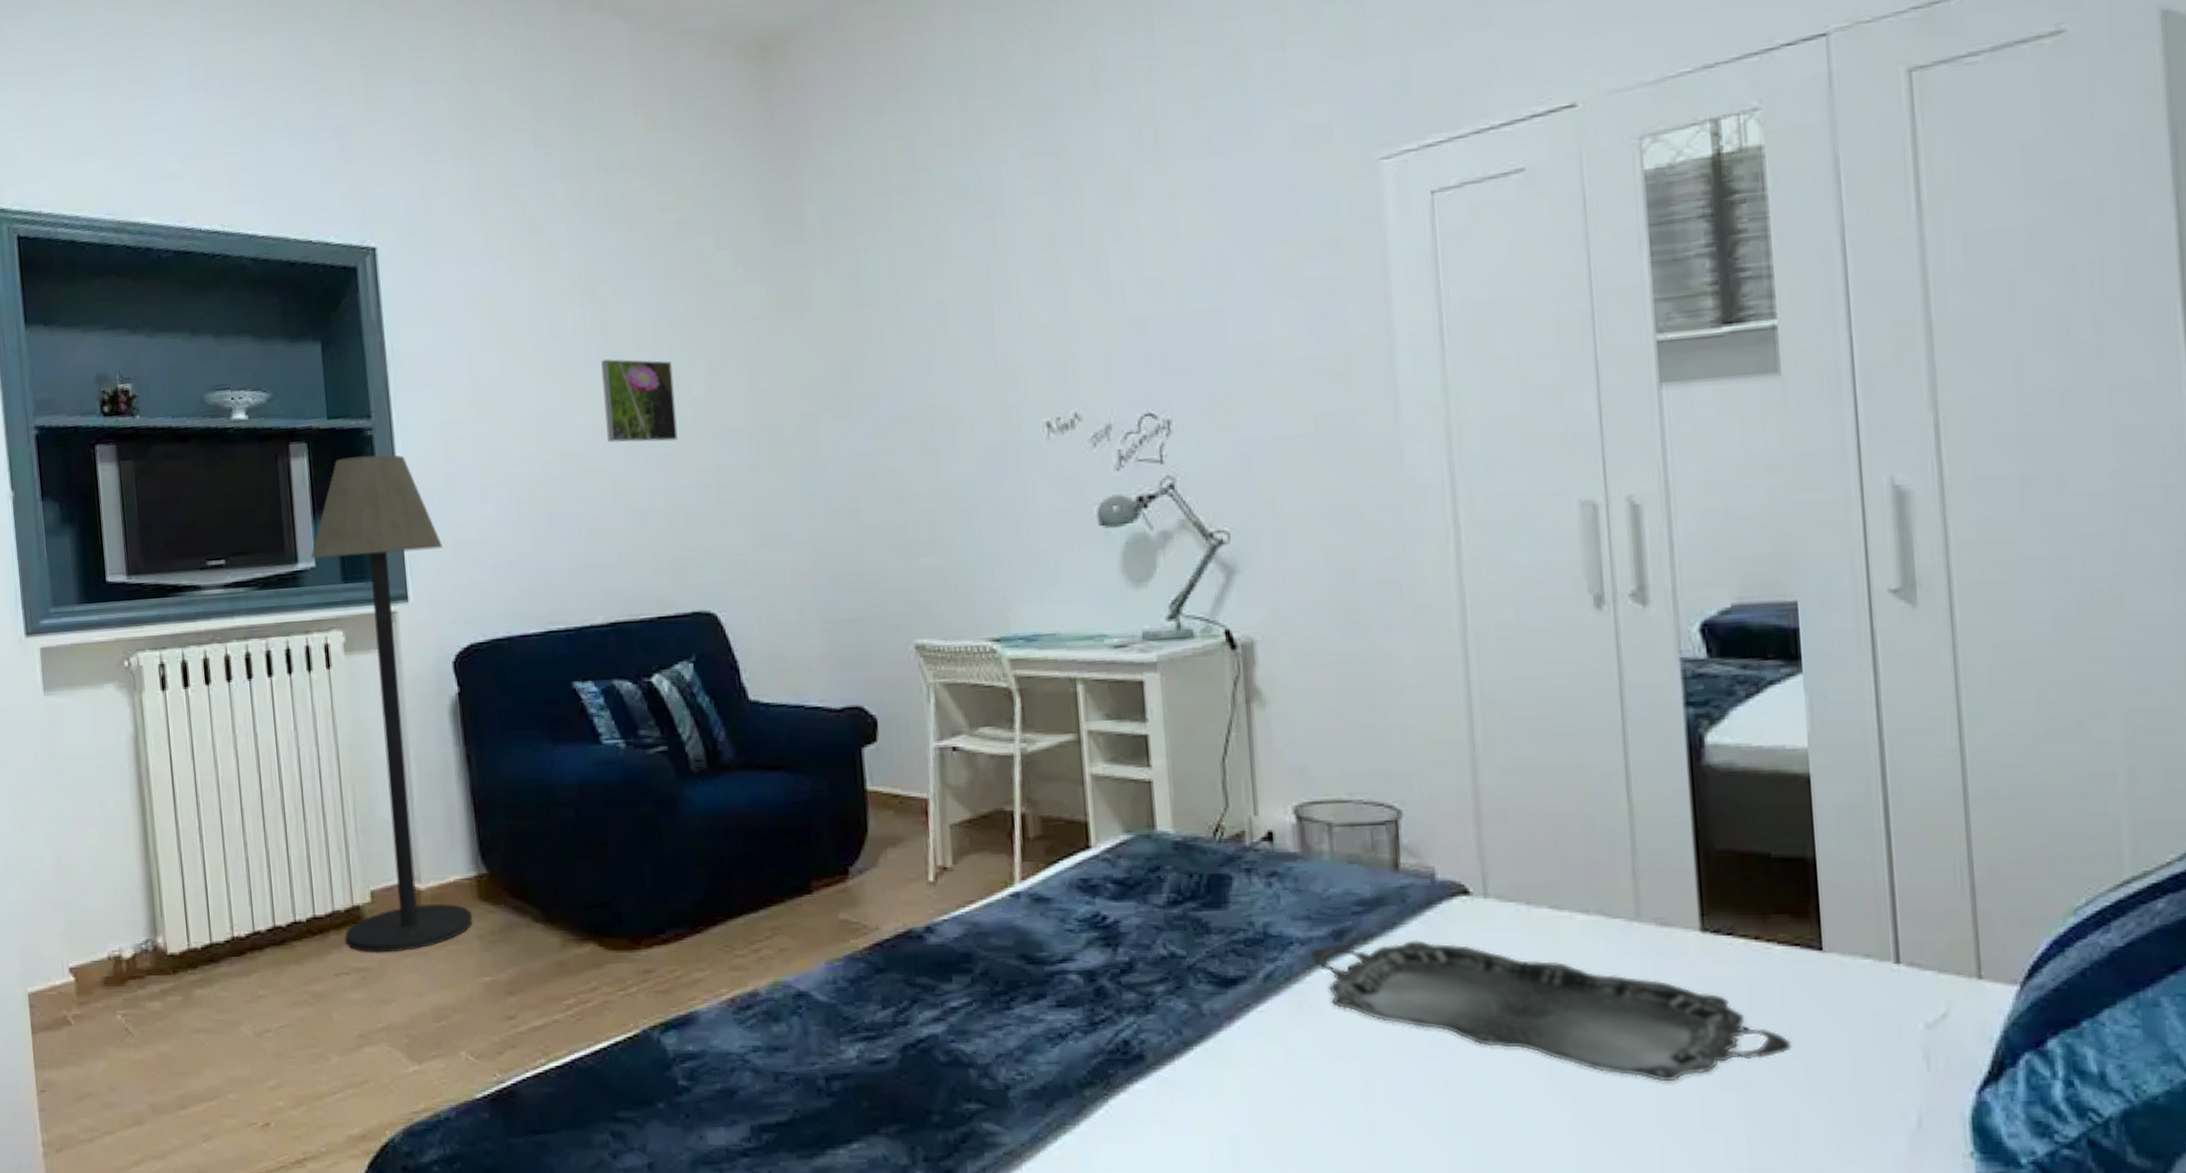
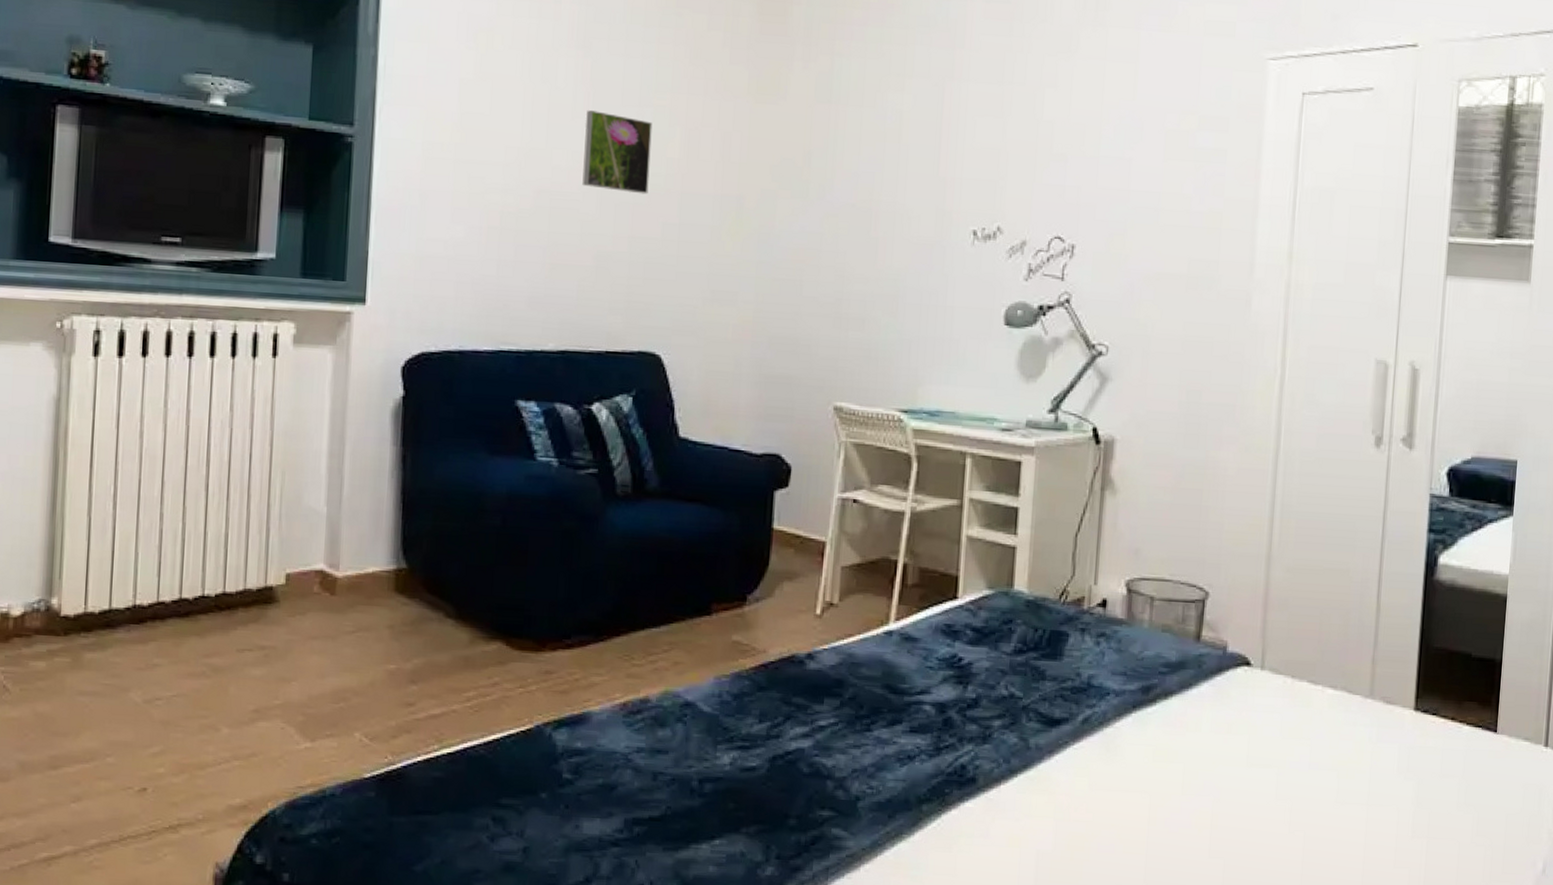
floor lamp: present [311,455,473,953] -> none [253,159,408,634]
serving tray: present [1311,940,1792,1082] -> none [1122,699,1465,828]

